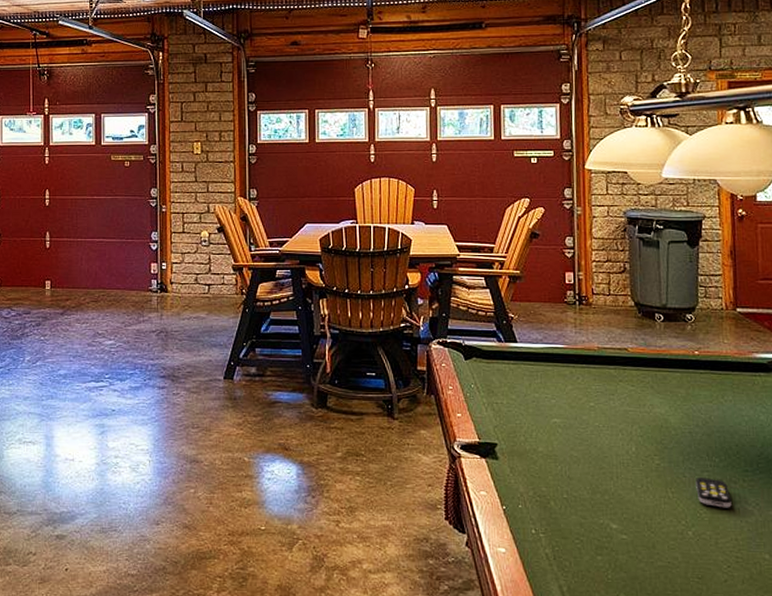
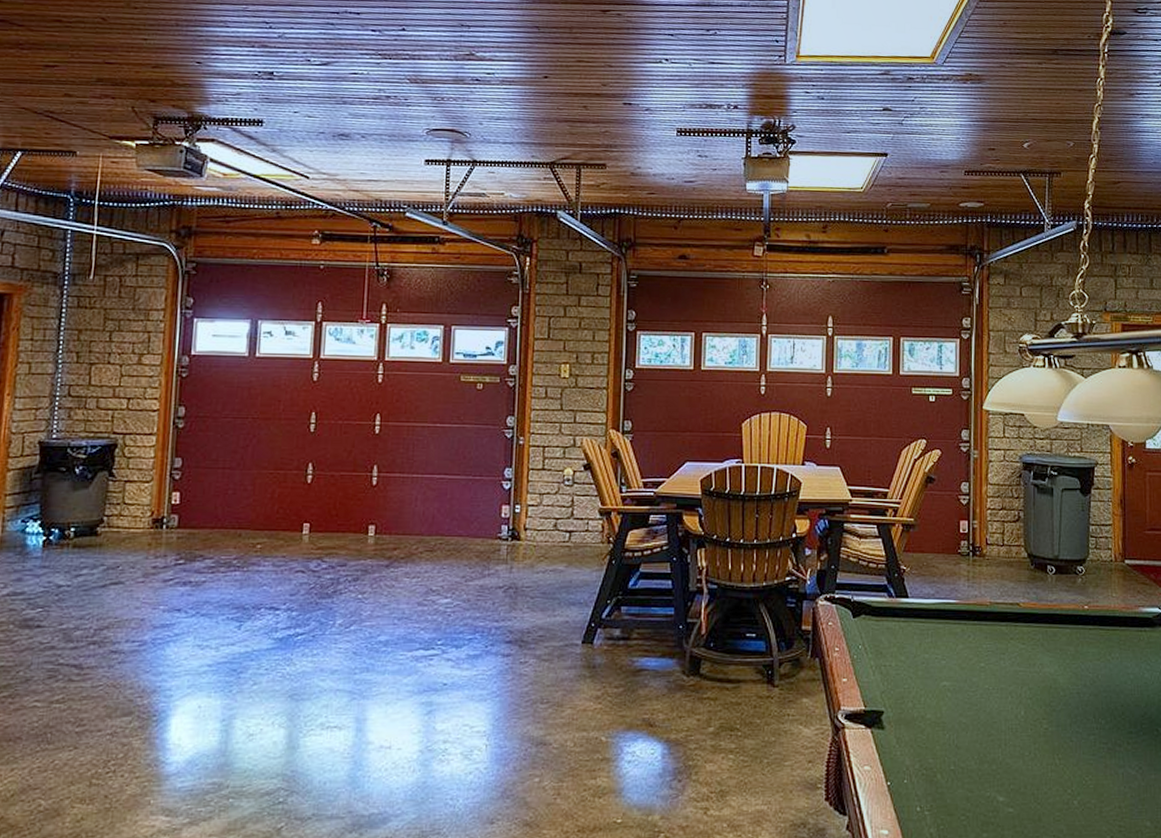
remote control: present [696,478,732,508] -> none [1082,741,1116,774]

